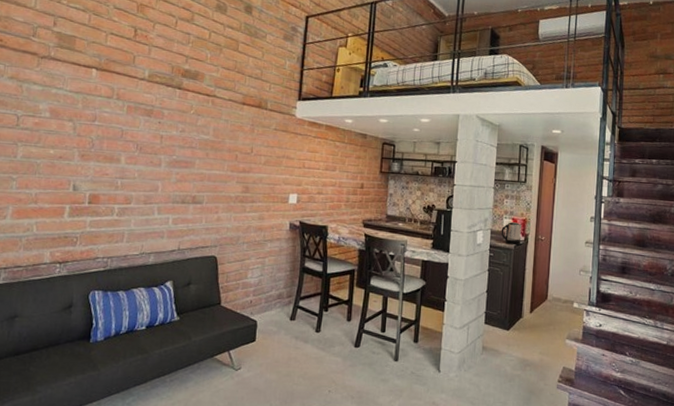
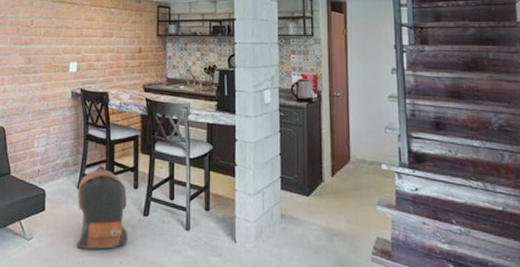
backpack: none [286,298,340,380] -> present [77,165,129,250]

